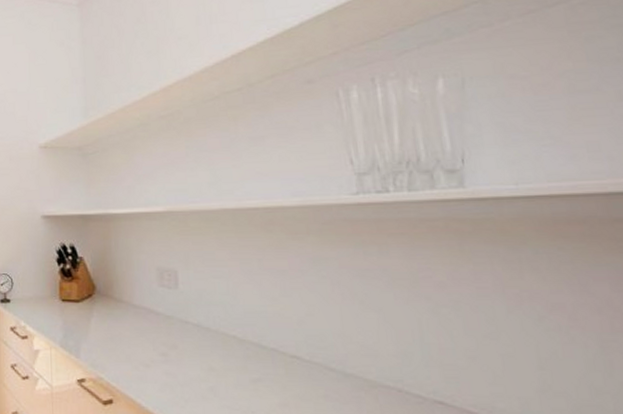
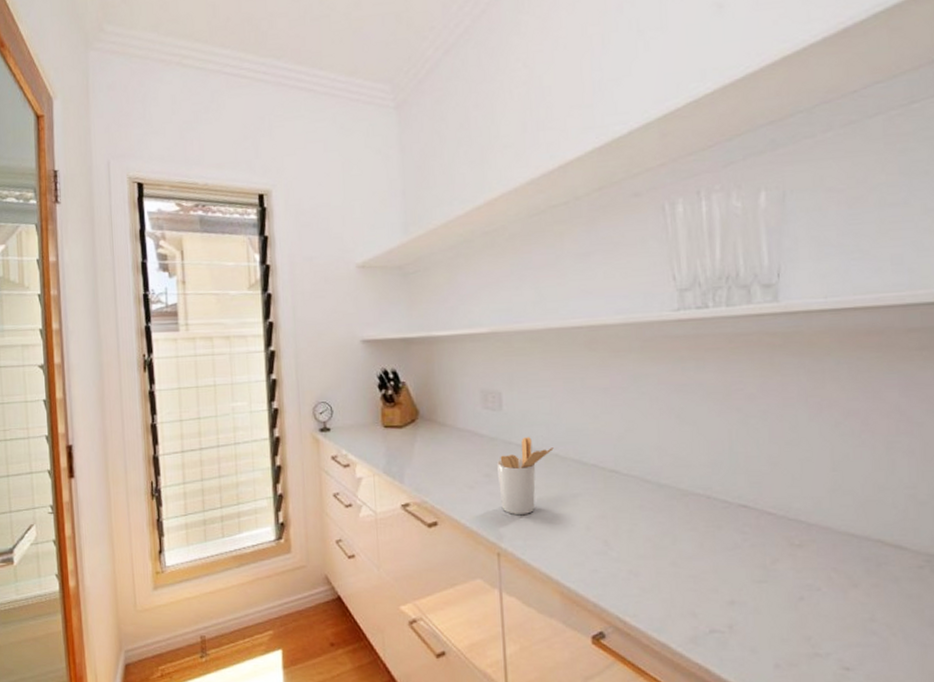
utensil holder: none [172,317,231,397] -> present [496,437,554,514]

